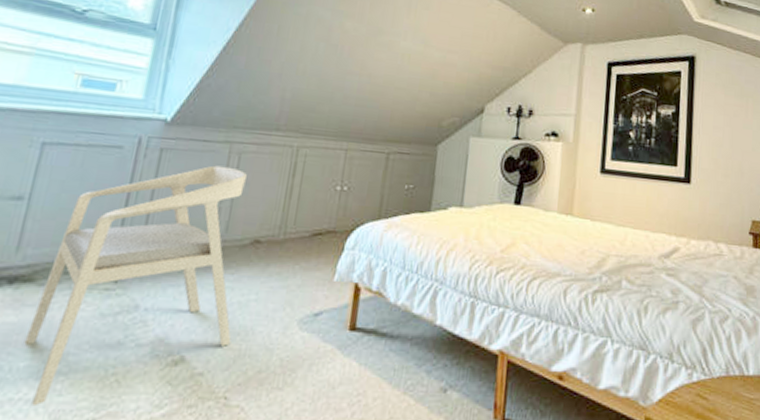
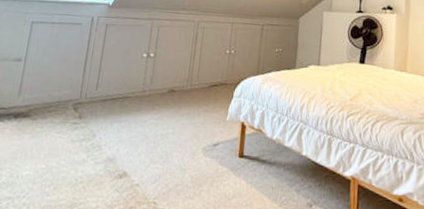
armchair: present [24,165,247,407] -> none [25,36,164,203]

